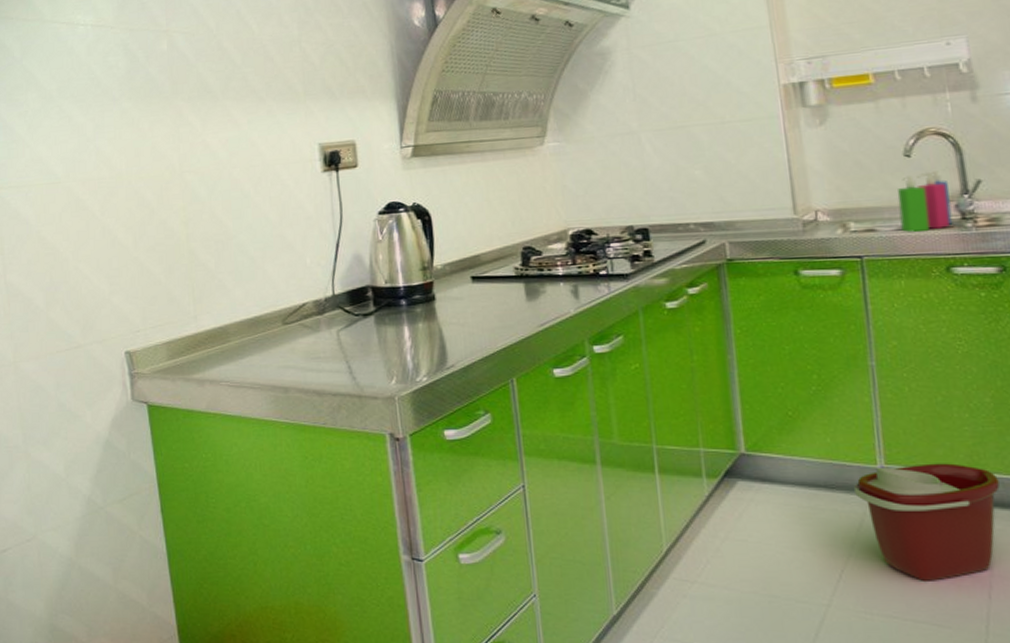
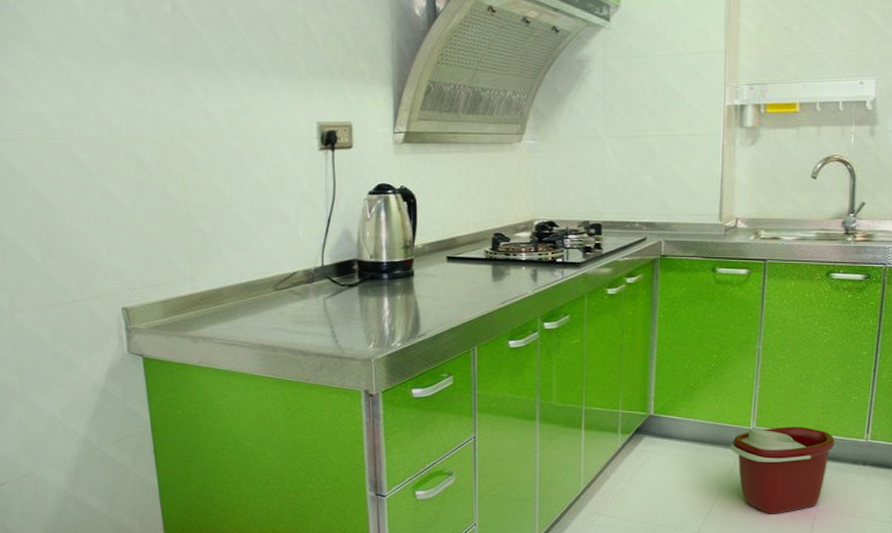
soap dispenser: present [897,171,953,233] -> none [798,192,841,243]

